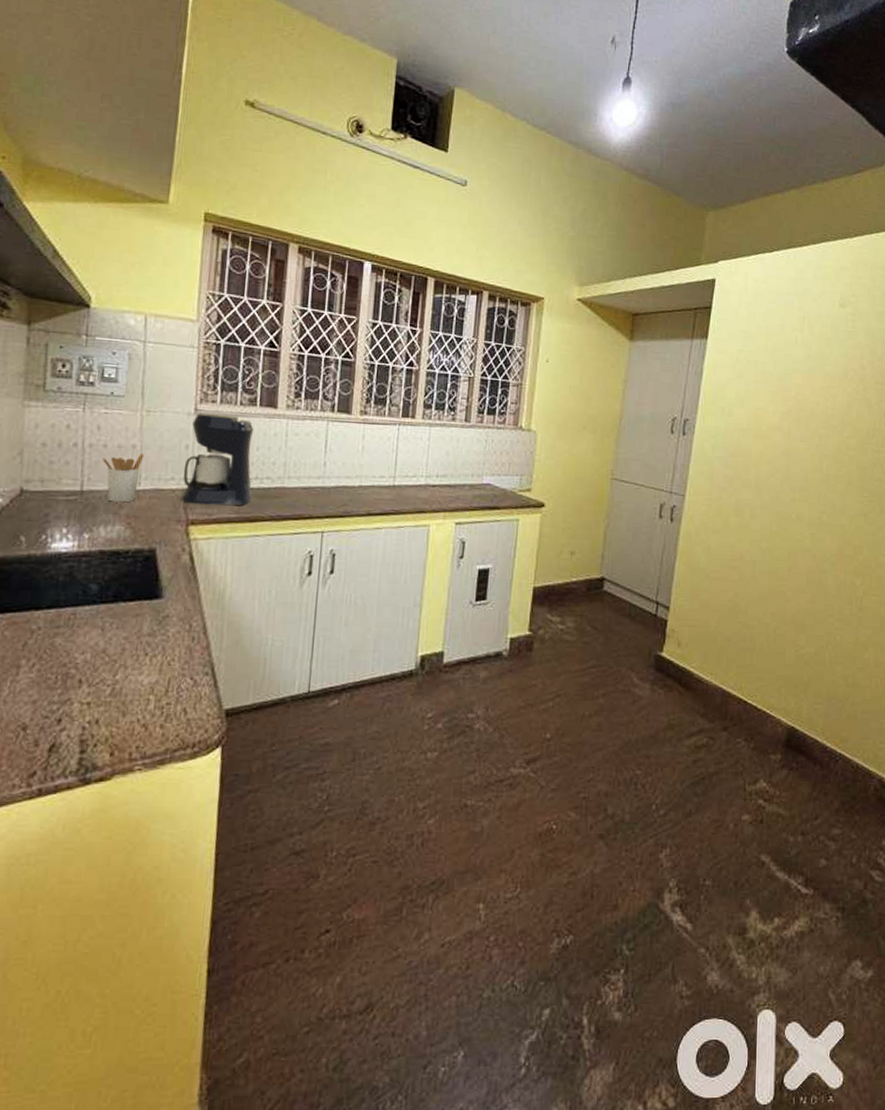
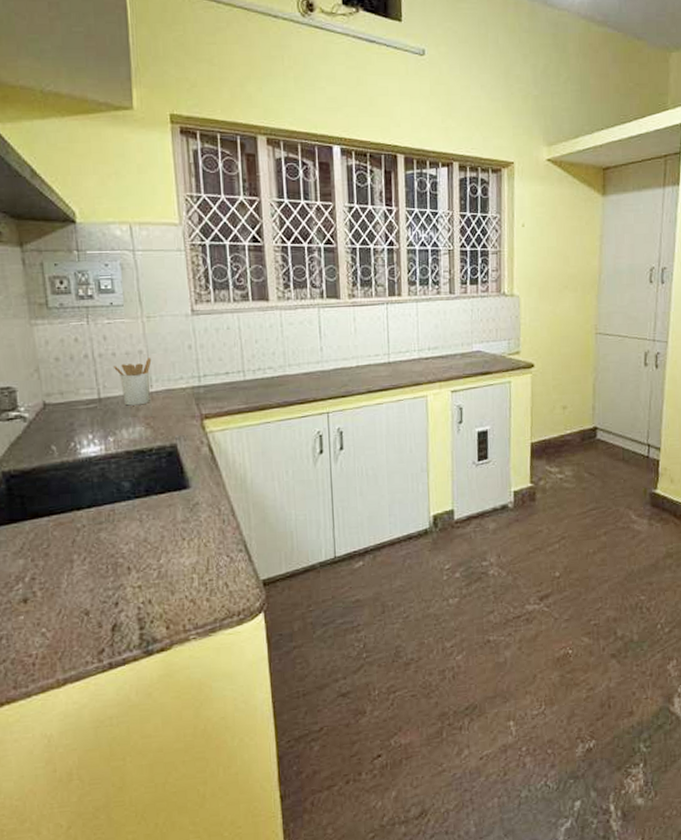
coffee maker: present [180,413,254,506] -> none [190,313,258,400]

